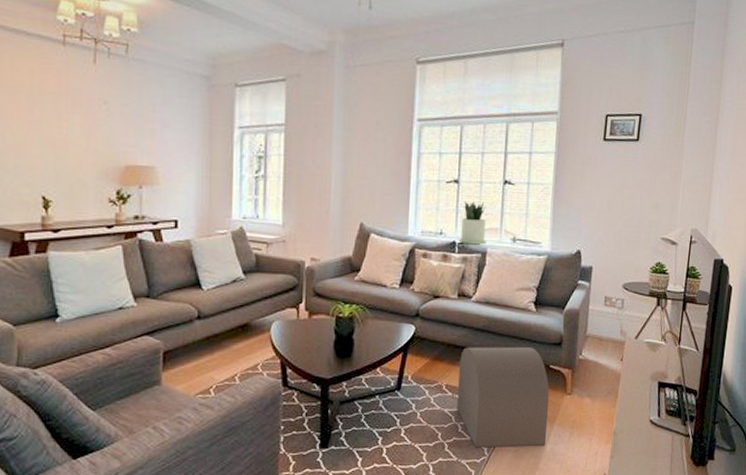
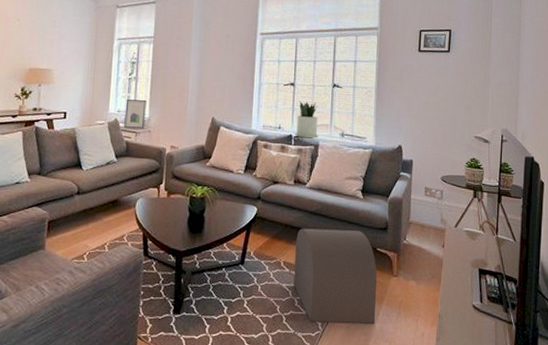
picture frame: none [252,202,279,239] -> present [124,99,147,129]

